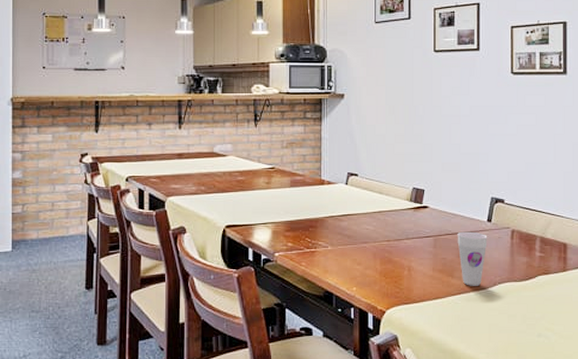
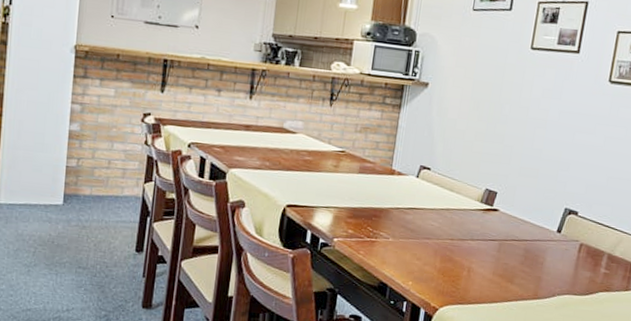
cup: present [457,231,488,286] -> none [521,239,555,295]

